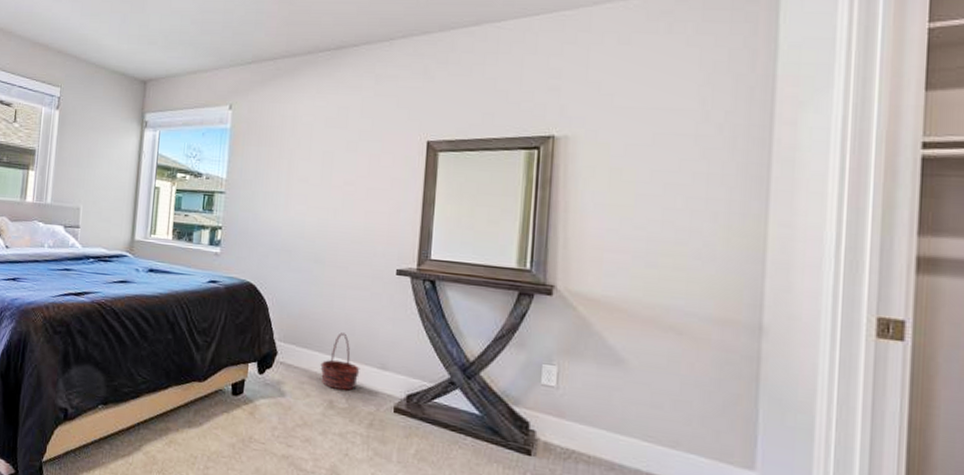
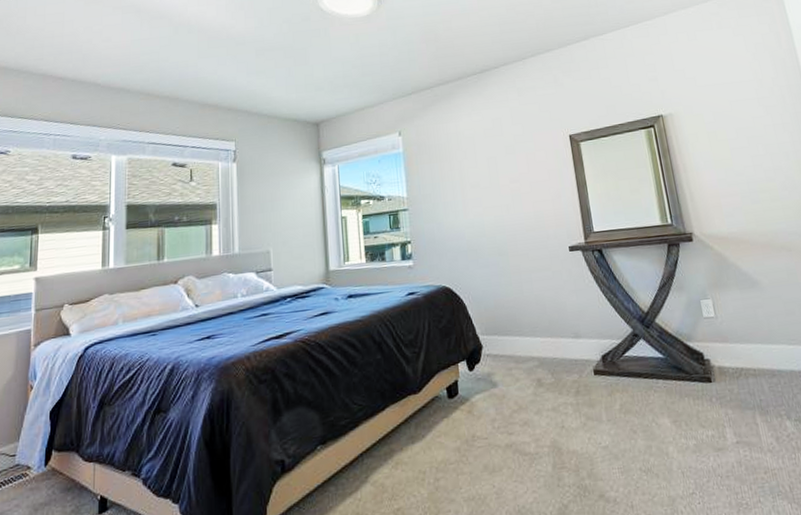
basket: present [320,332,360,391] -> none [523,313,558,367]

